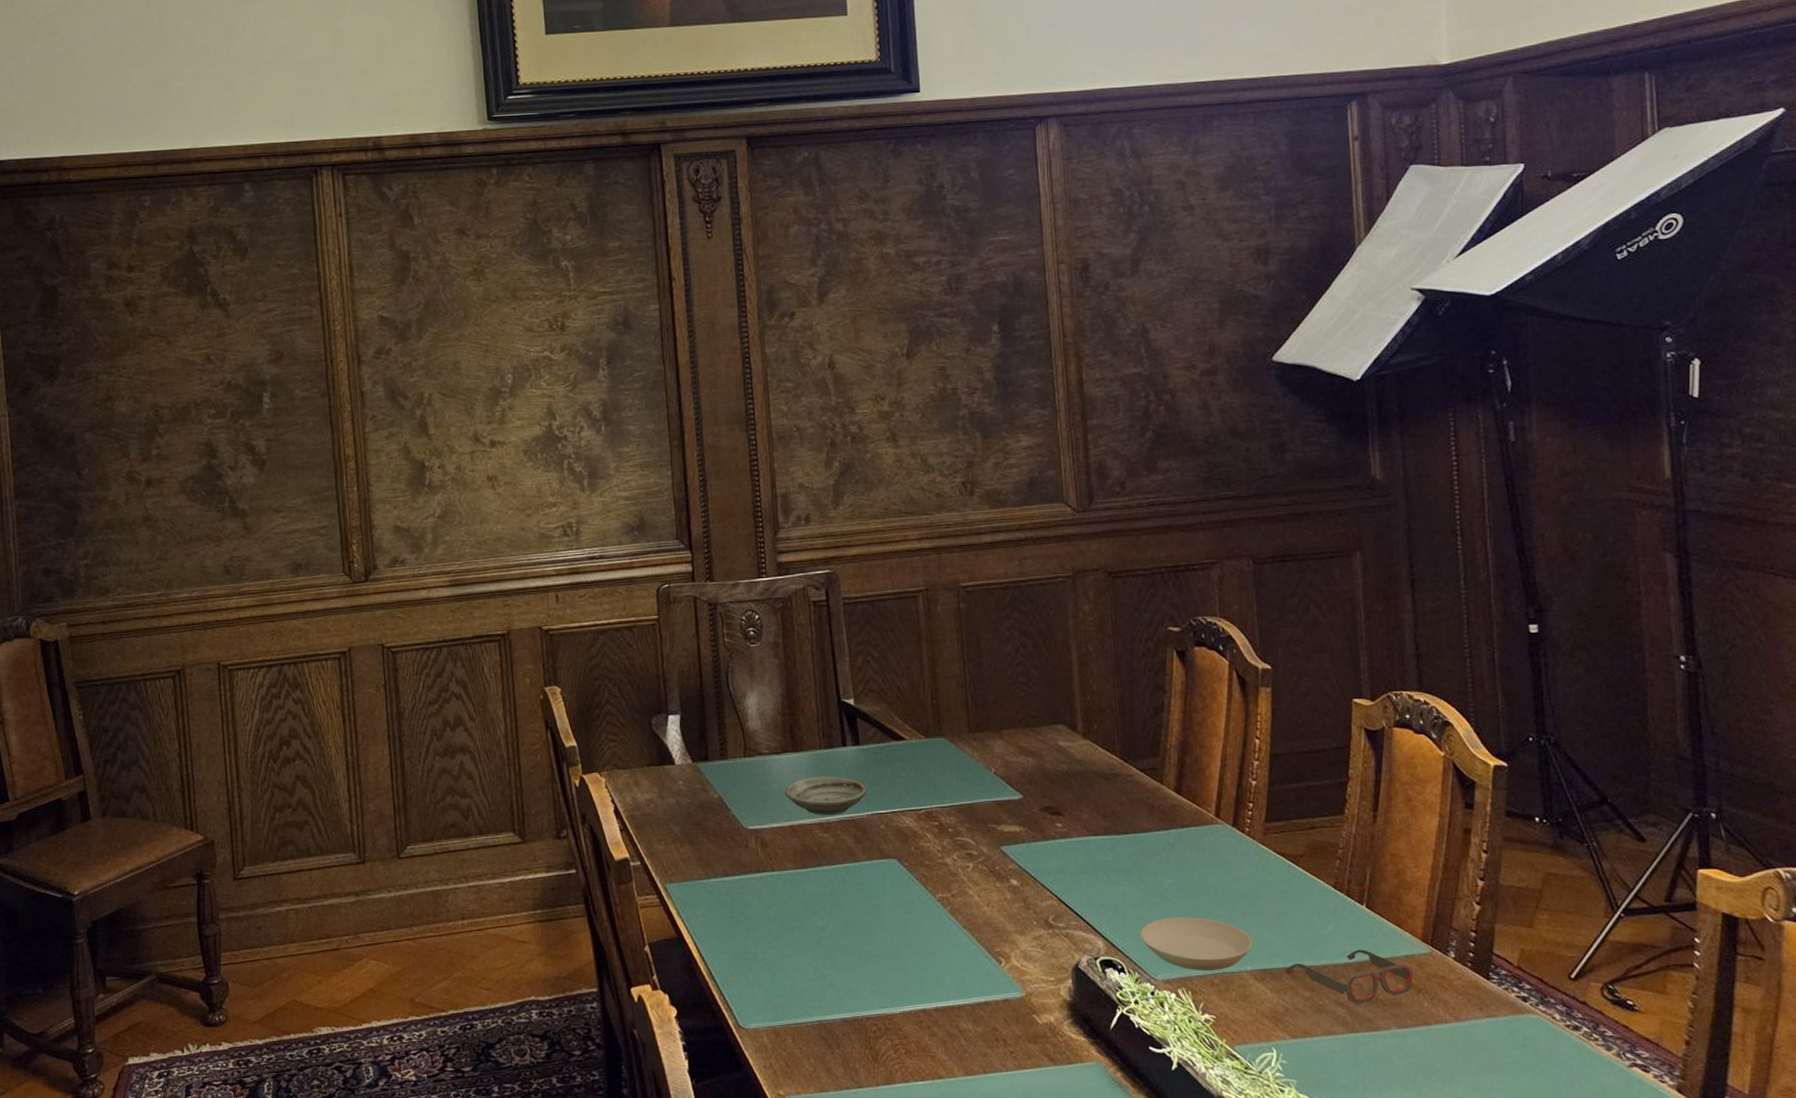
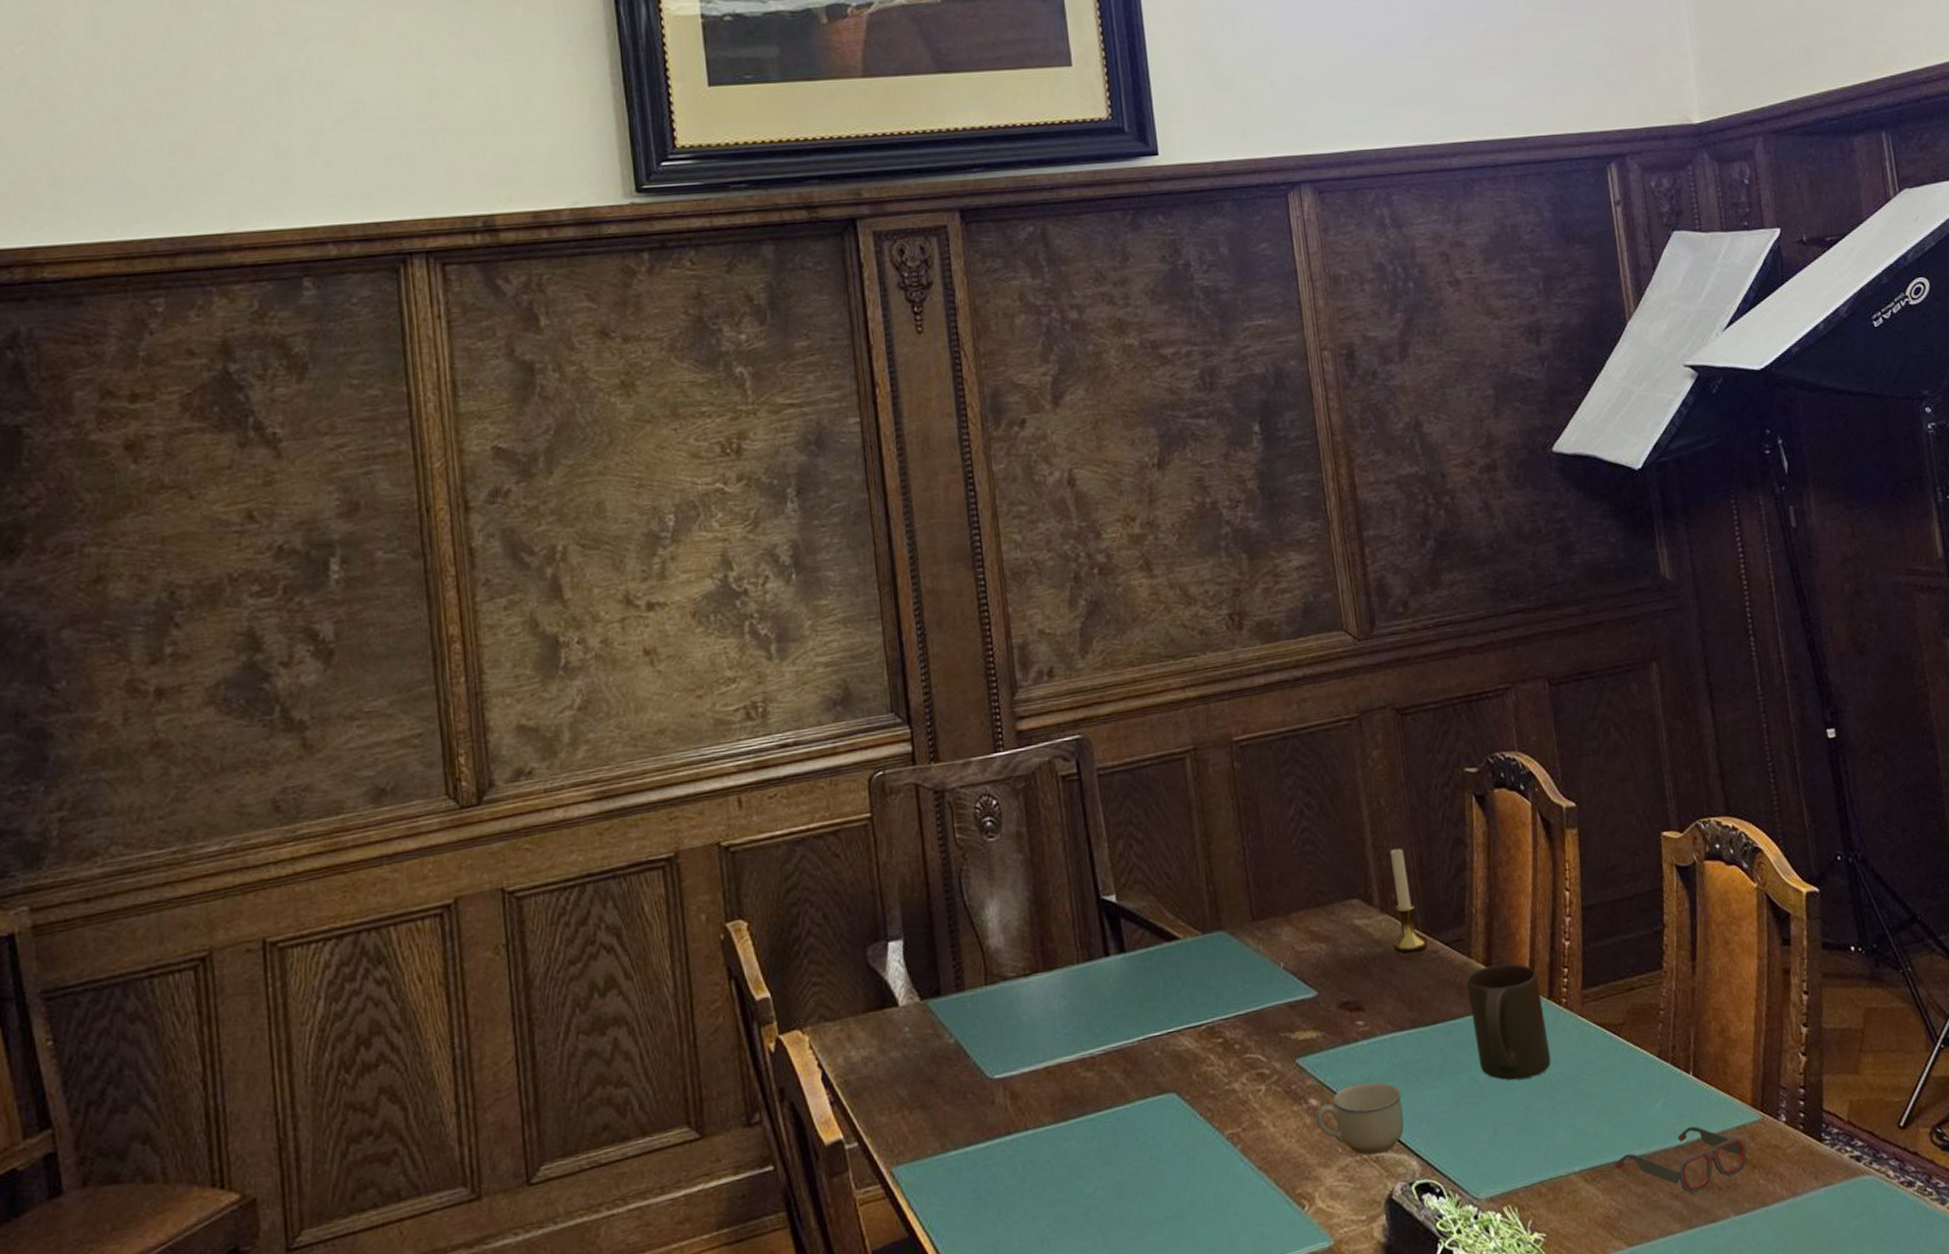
saucer: present [785,776,867,815] -> none [1037,995,1137,1049]
cup: none [1014,872,1093,931] -> present [1315,1082,1404,1155]
candle holder: none [1093,687,1124,774] -> present [1390,847,1428,954]
saucer: present [1140,917,1253,971] -> none [1458,1114,1579,1181]
cup: none [1158,793,1231,889] -> present [1467,963,1551,1081]

